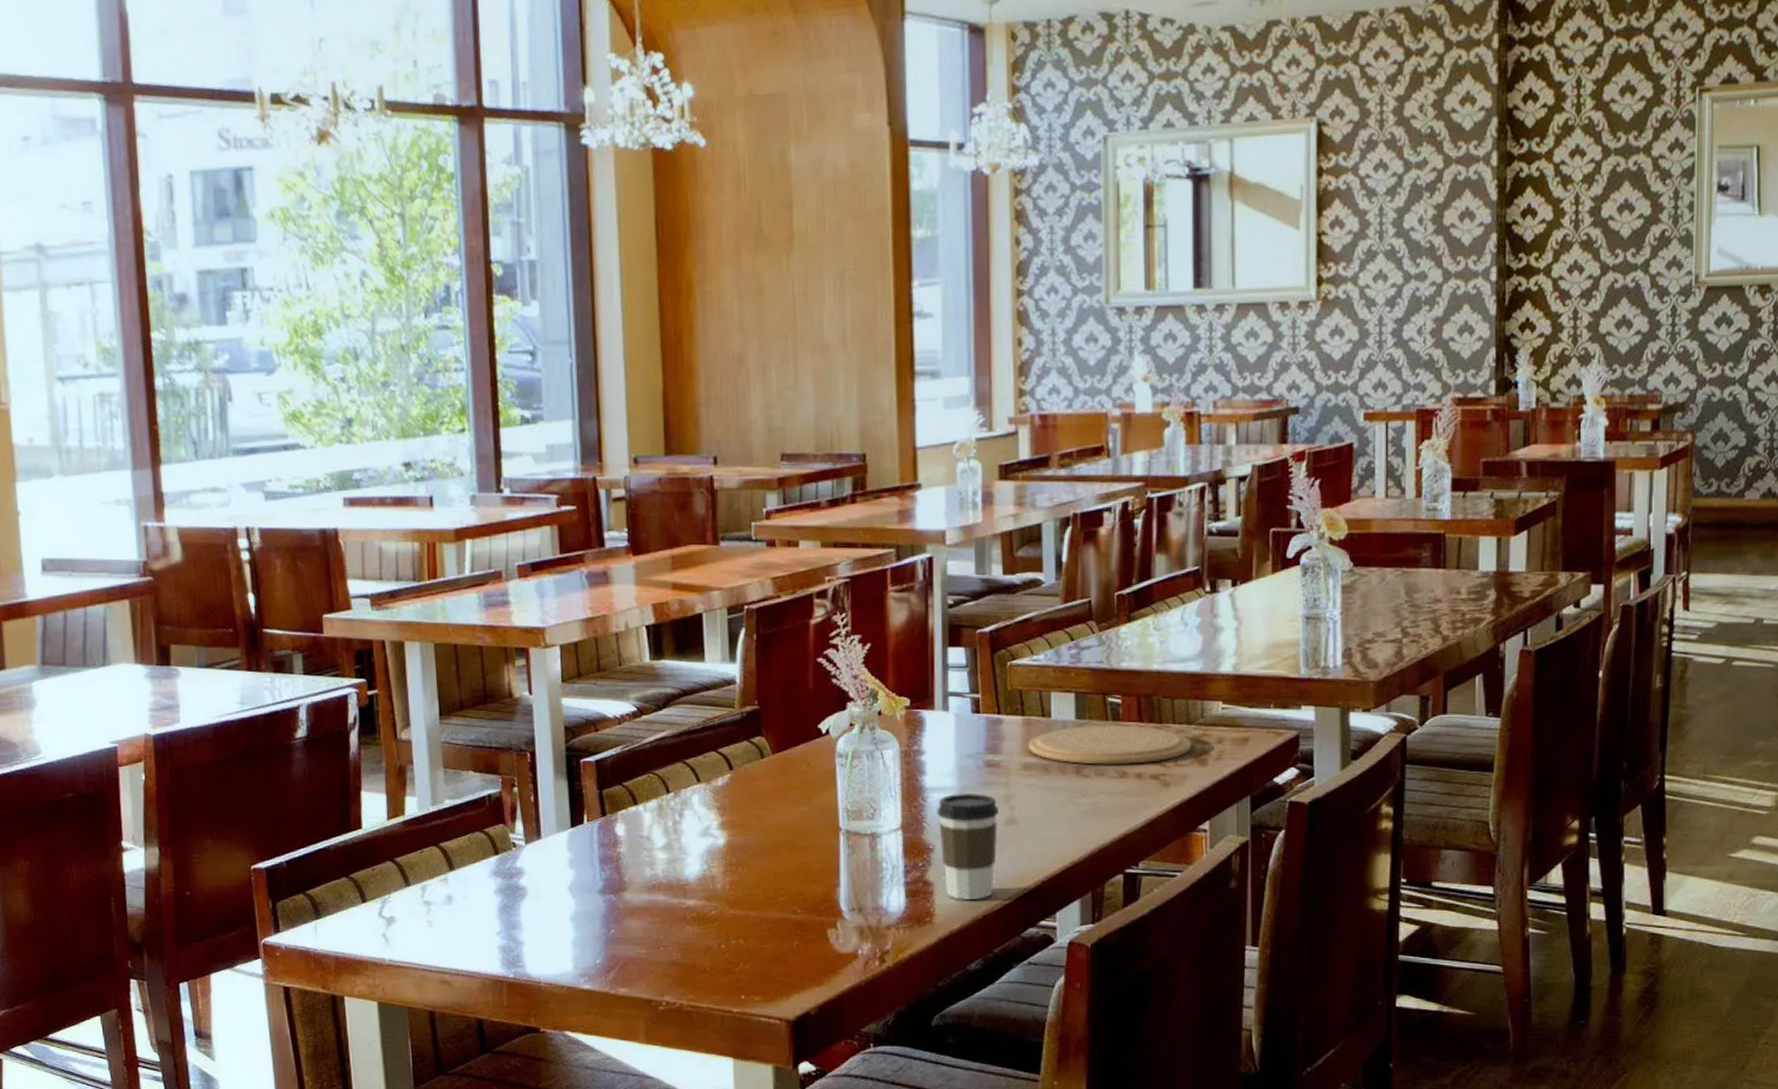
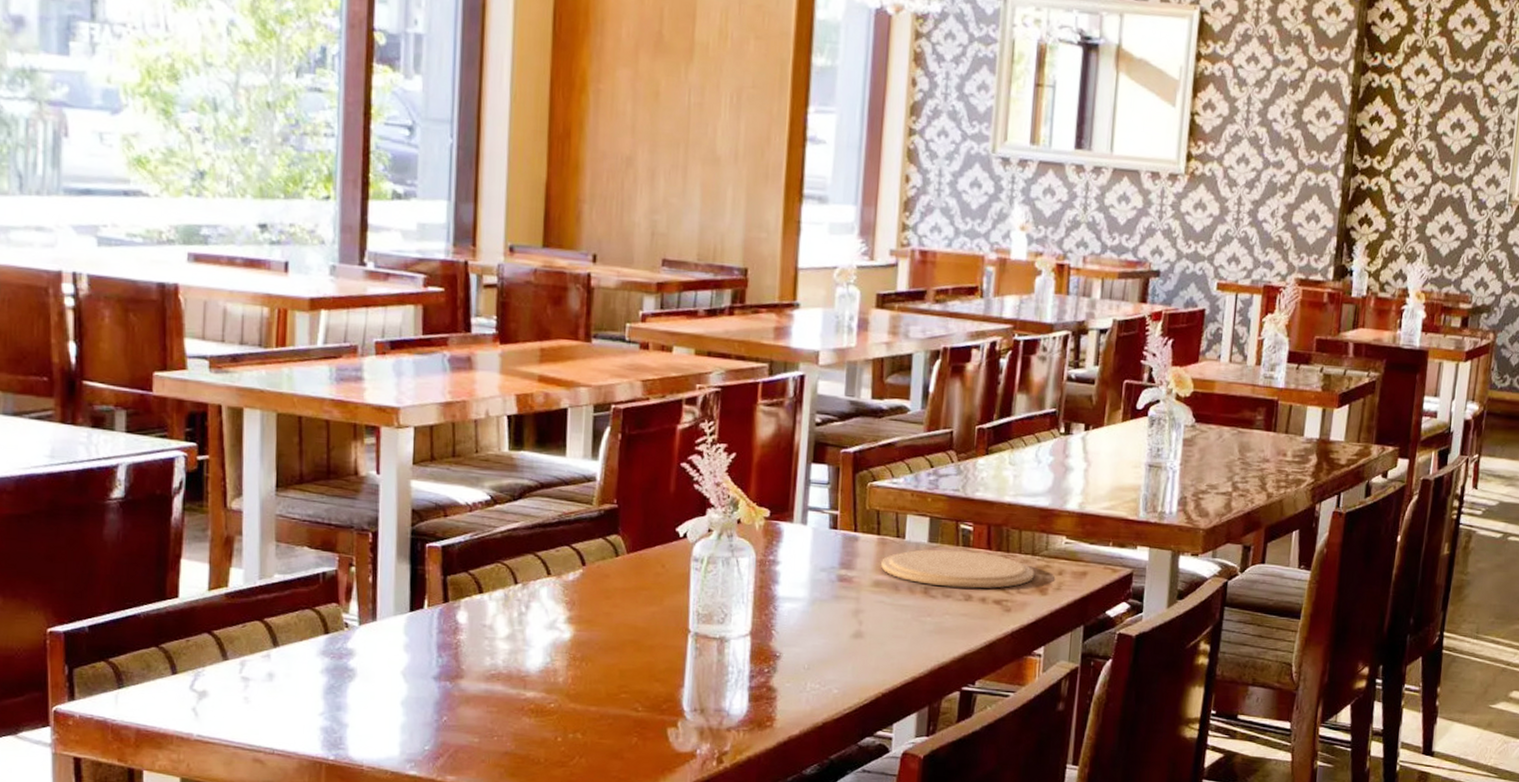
coffee cup: present [937,793,999,900] -> none [787,604,847,708]

